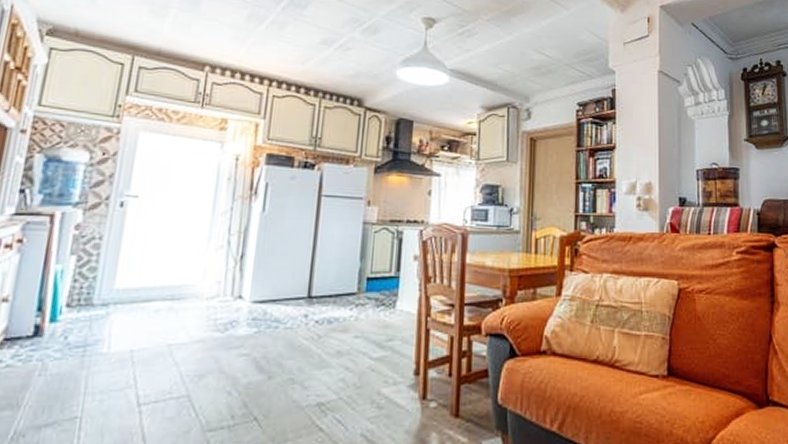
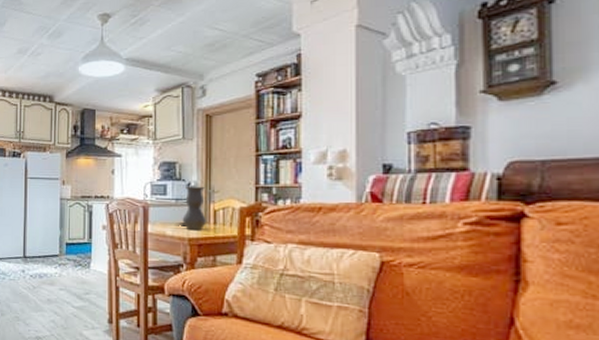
vase: none [503,212,529,261] -> present [182,186,207,231]

